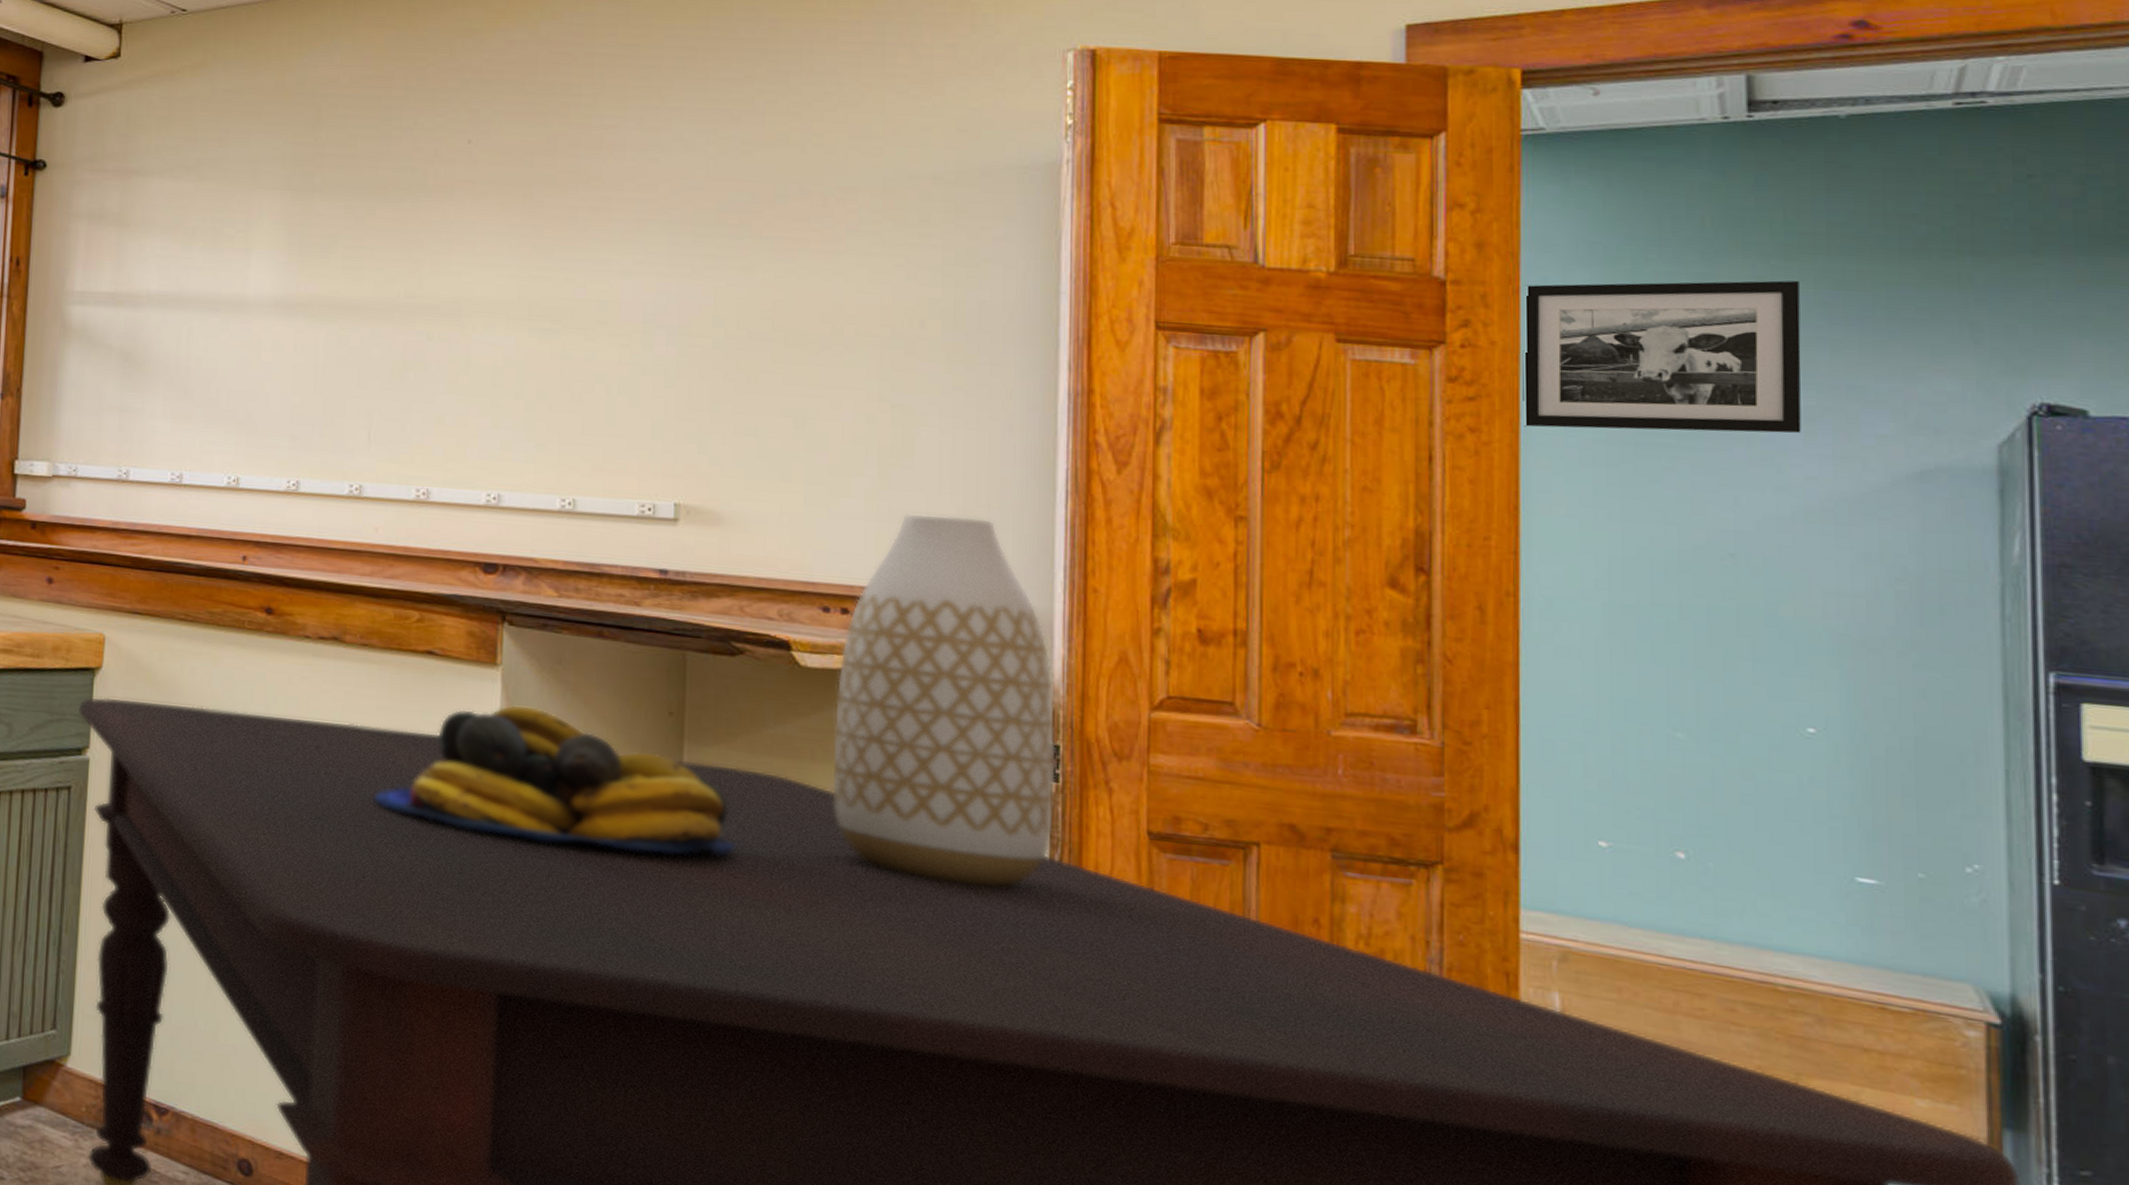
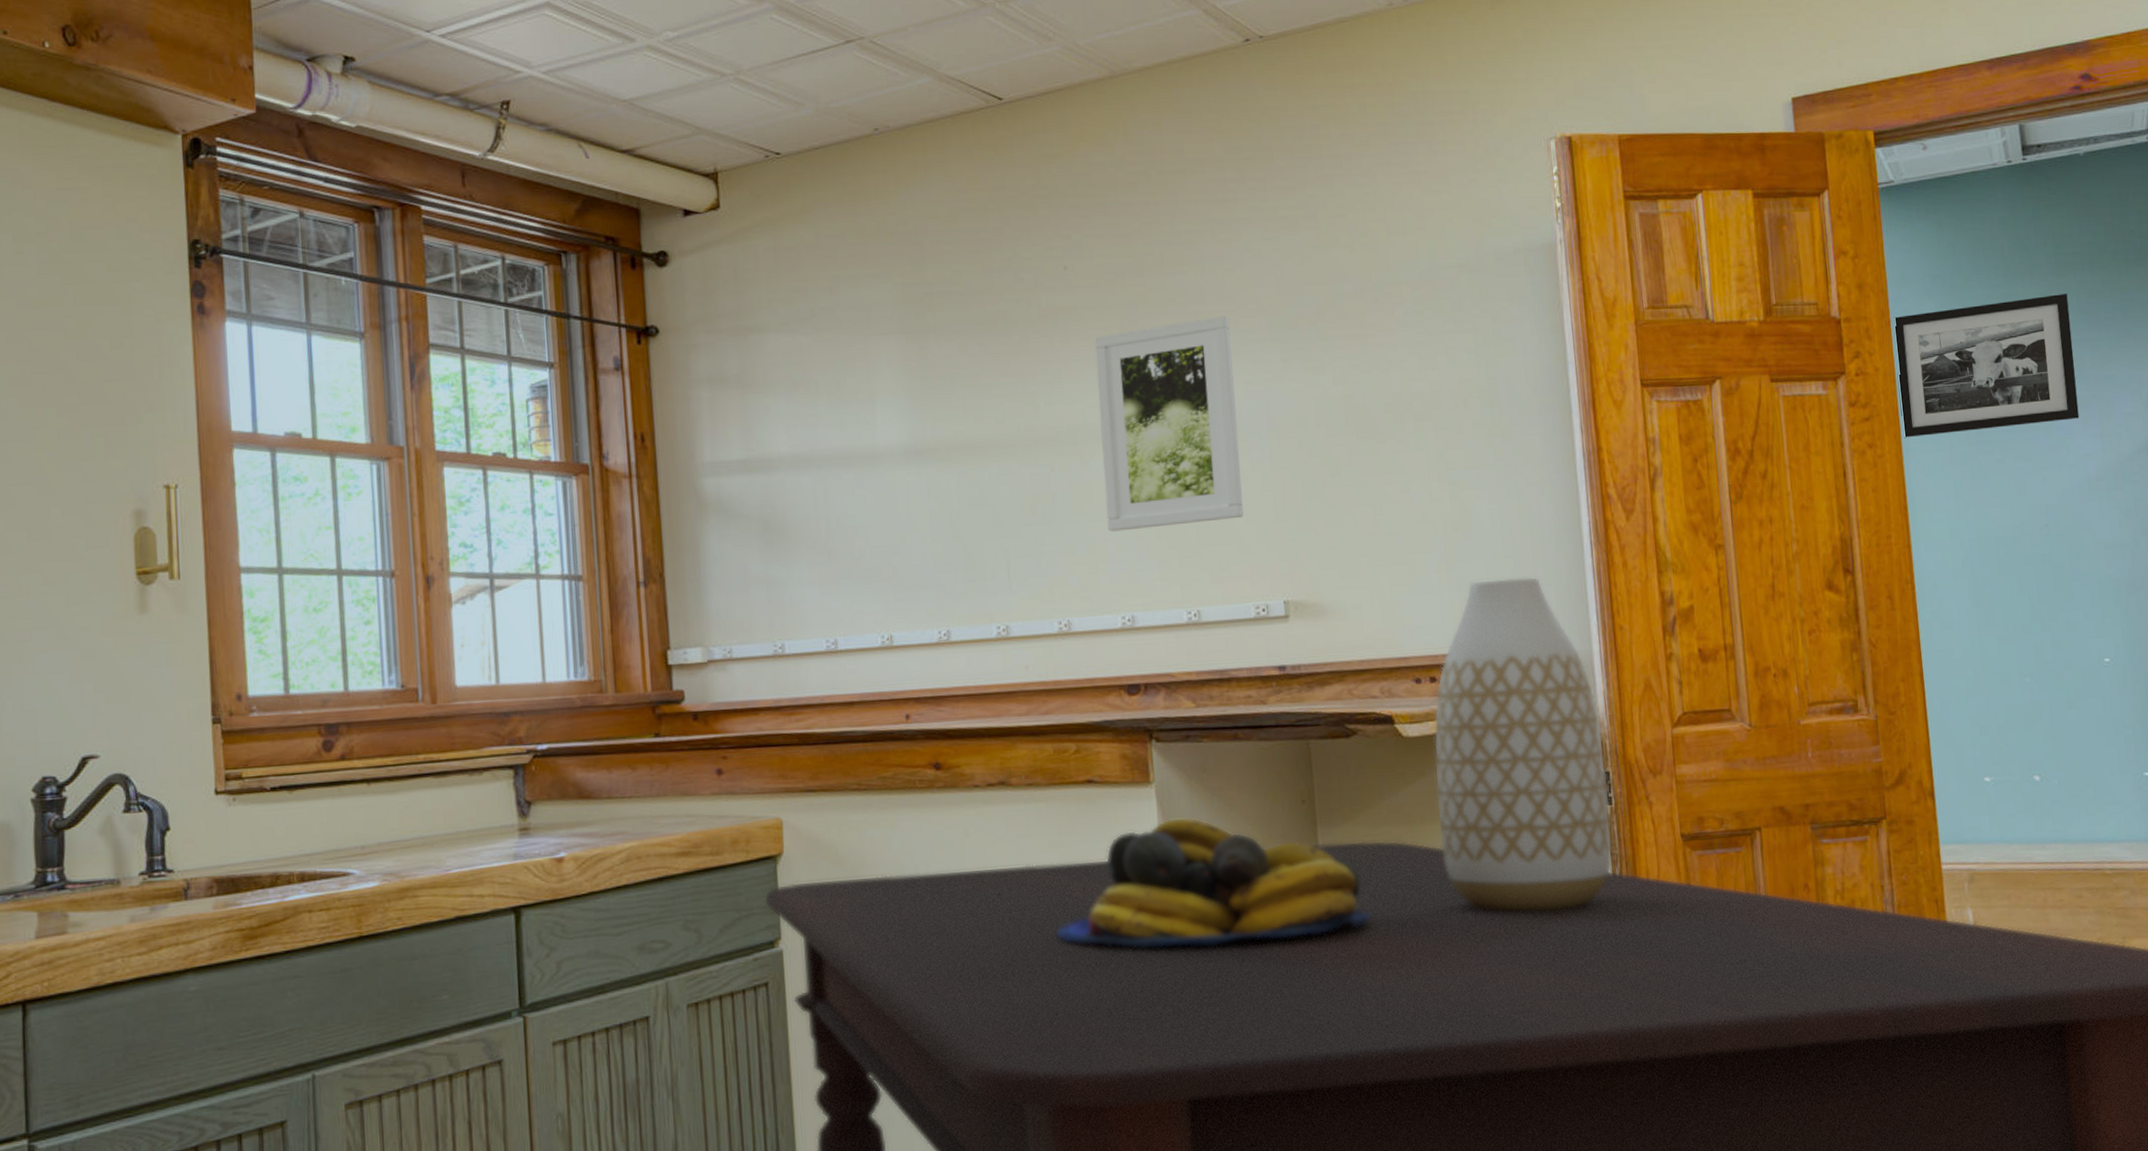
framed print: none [482,204,648,412] -> present [1094,316,1244,532]

